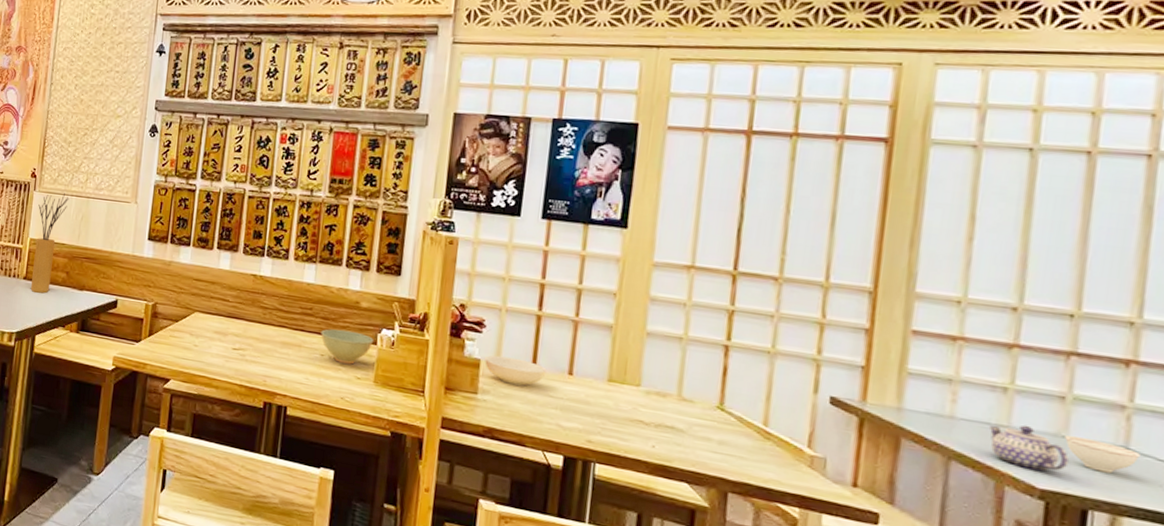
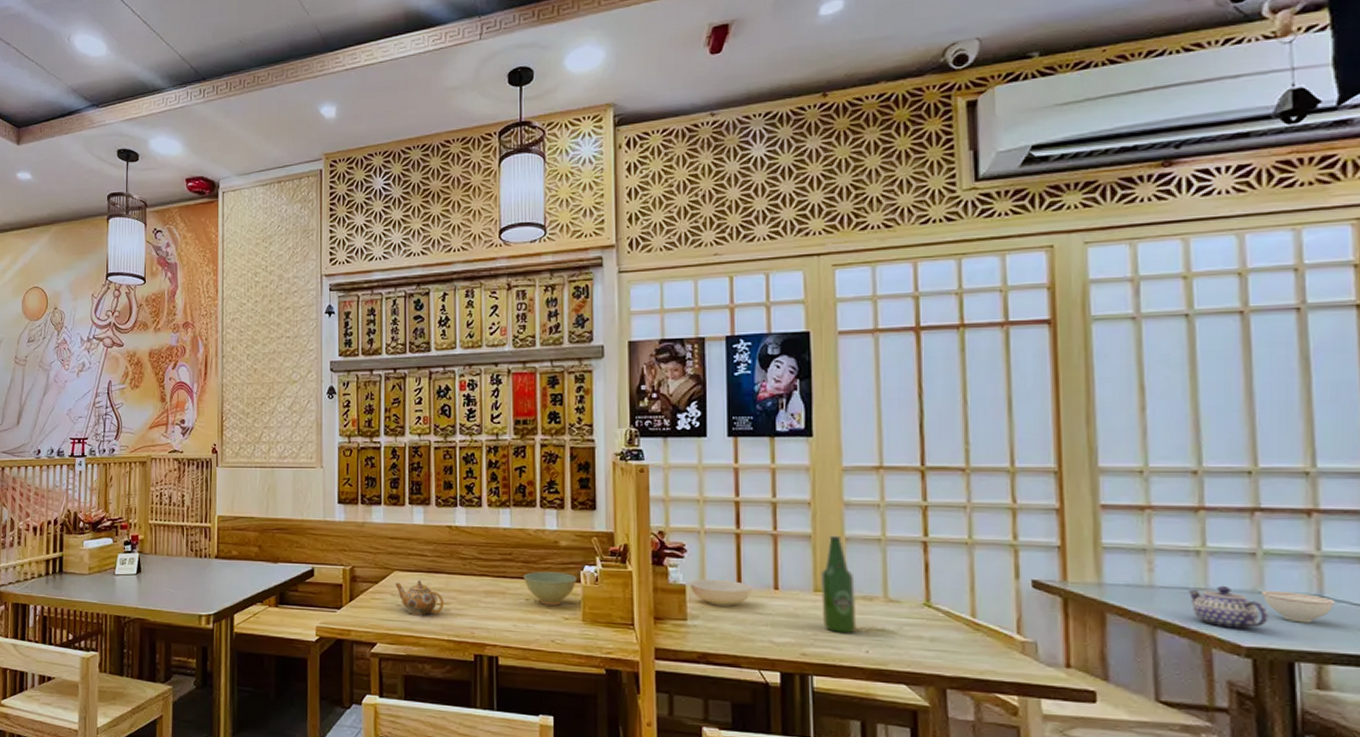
vase: present [30,193,69,294] -> none [222,465,253,572]
teapot: none [194,323,240,359] -> present [395,580,444,616]
beer bottle: none [613,328,651,426] -> present [821,535,857,633]

